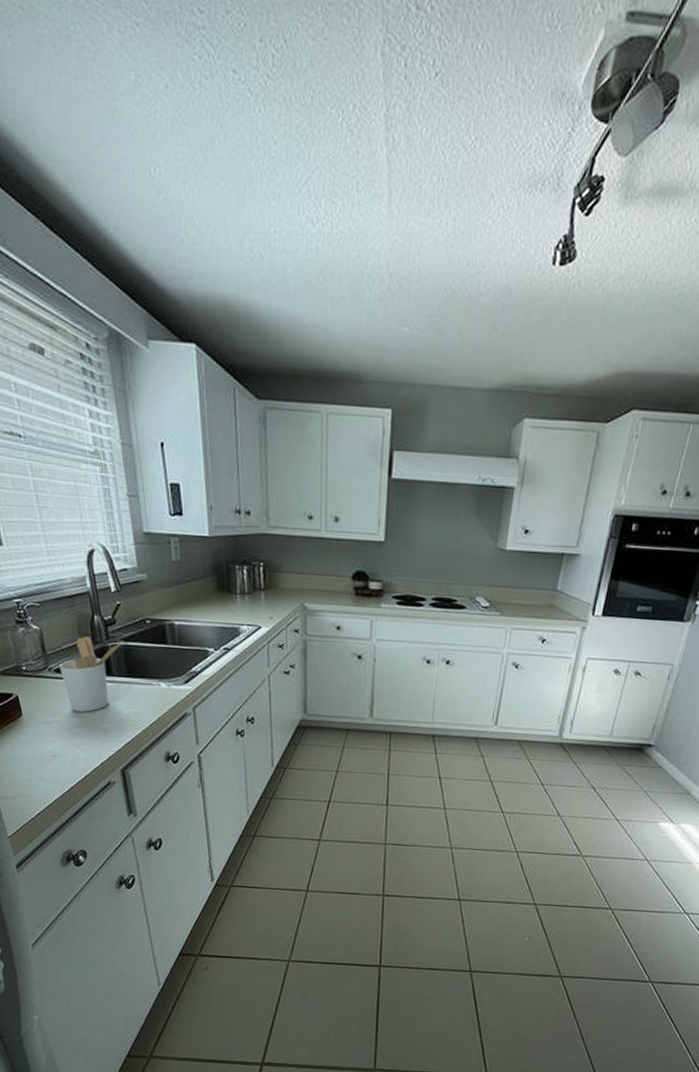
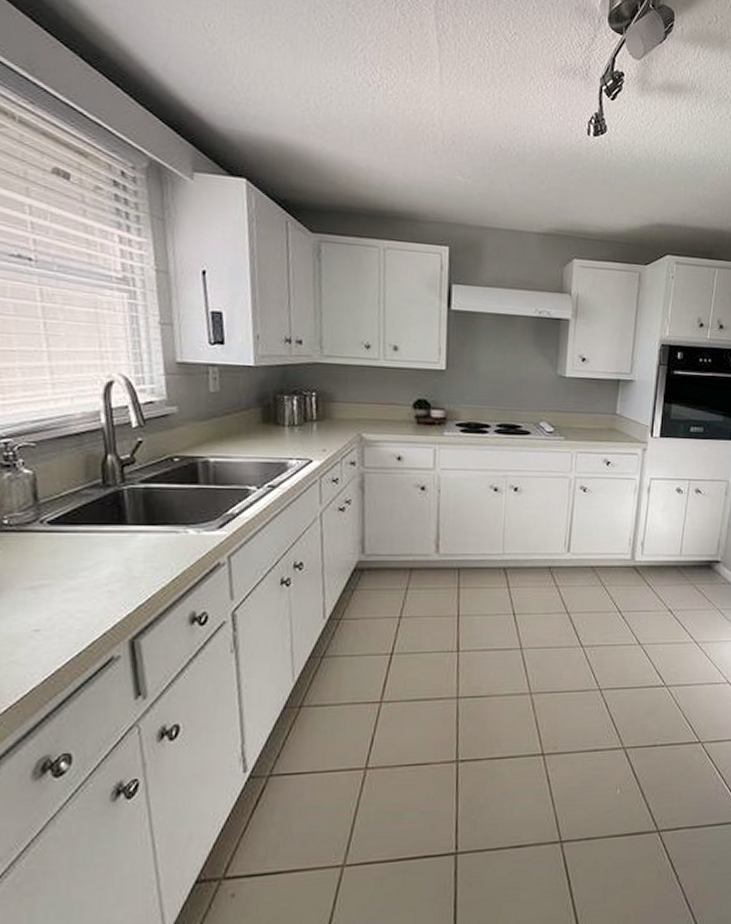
utensil holder: present [59,636,123,712] -> none [55,479,143,571]

